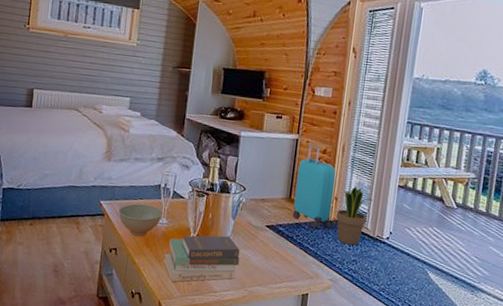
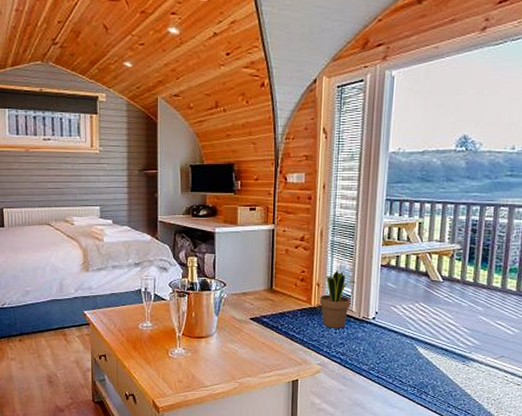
bowl: present [118,203,164,236] -> none [103,310,147,341]
books: present [163,235,240,282] -> none [152,332,227,381]
suitcase: present [292,144,336,229] -> none [275,233,316,316]

